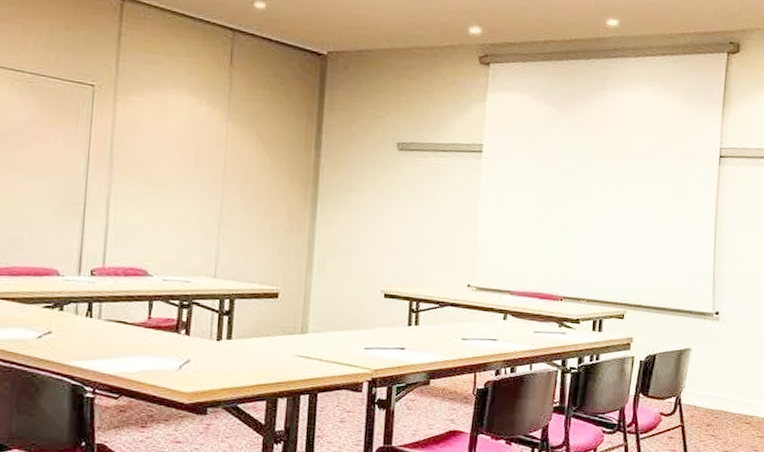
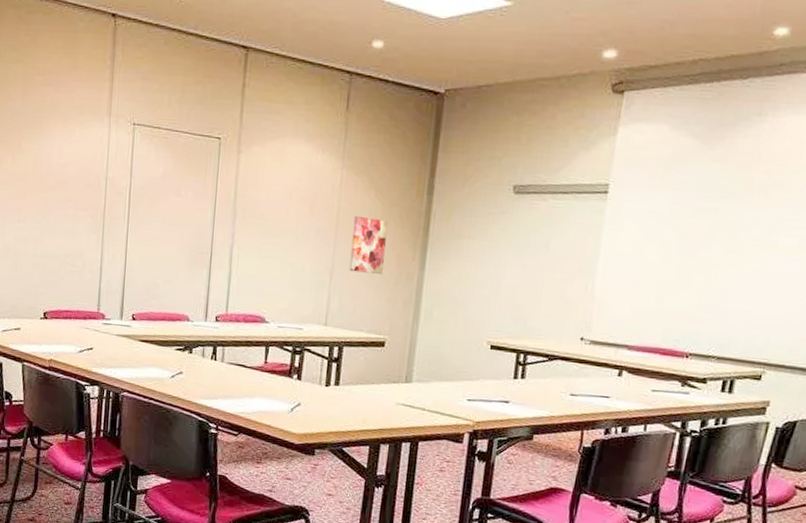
wall art: none [238,167,277,227] -> present [349,215,388,275]

